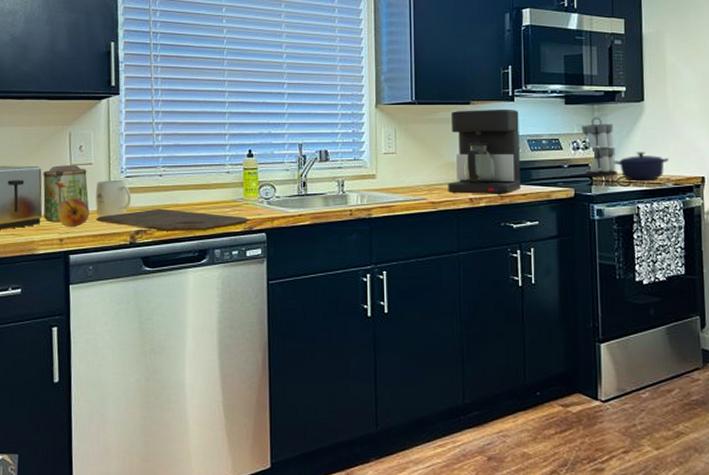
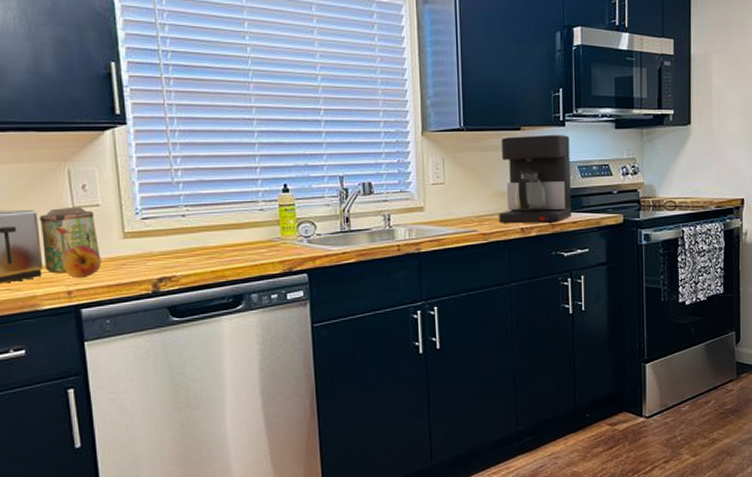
mug: present [95,180,132,217] -> none [106,223,151,265]
cutting board: present [95,208,250,231] -> none [109,252,289,277]
spice rack: present [581,117,617,178] -> none [631,141,664,203]
cooking pot: present [613,152,668,182] -> none [660,175,712,205]

